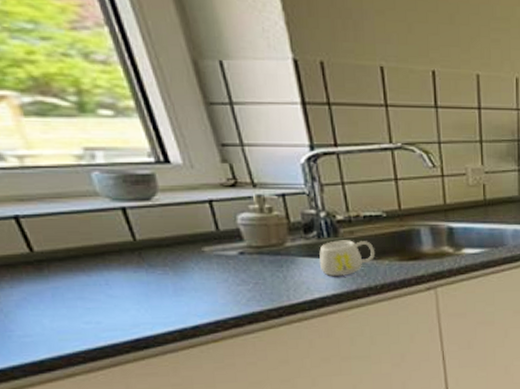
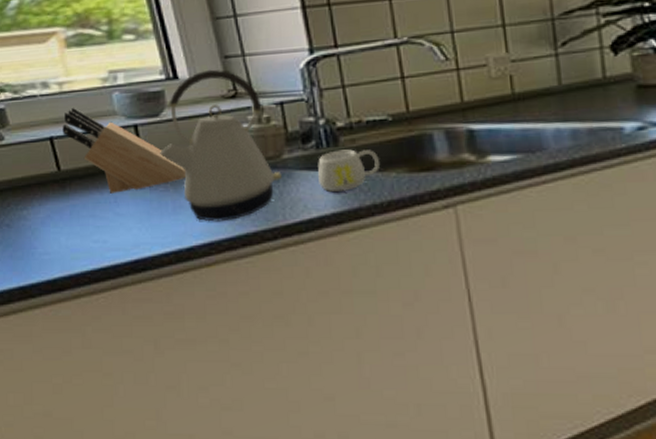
knife block: none [29,184,187,276] -> present [62,107,187,194]
kettle: none [155,156,285,303] -> present [160,69,282,222]

